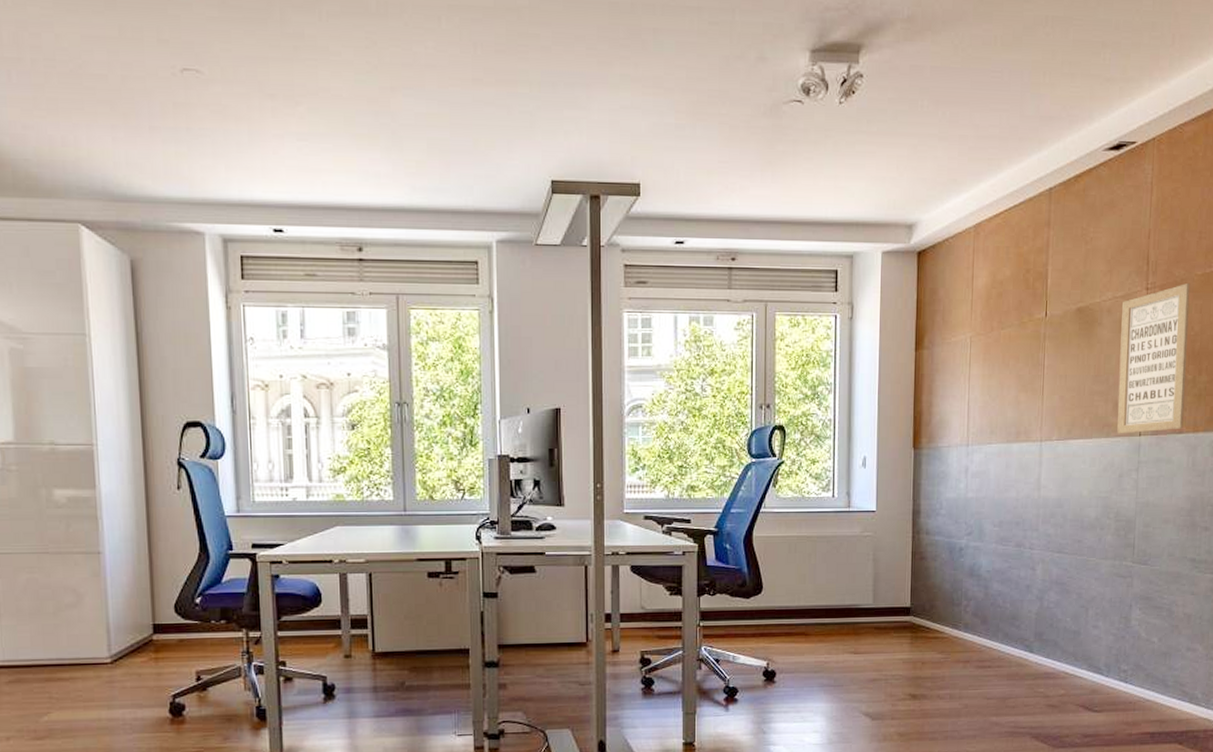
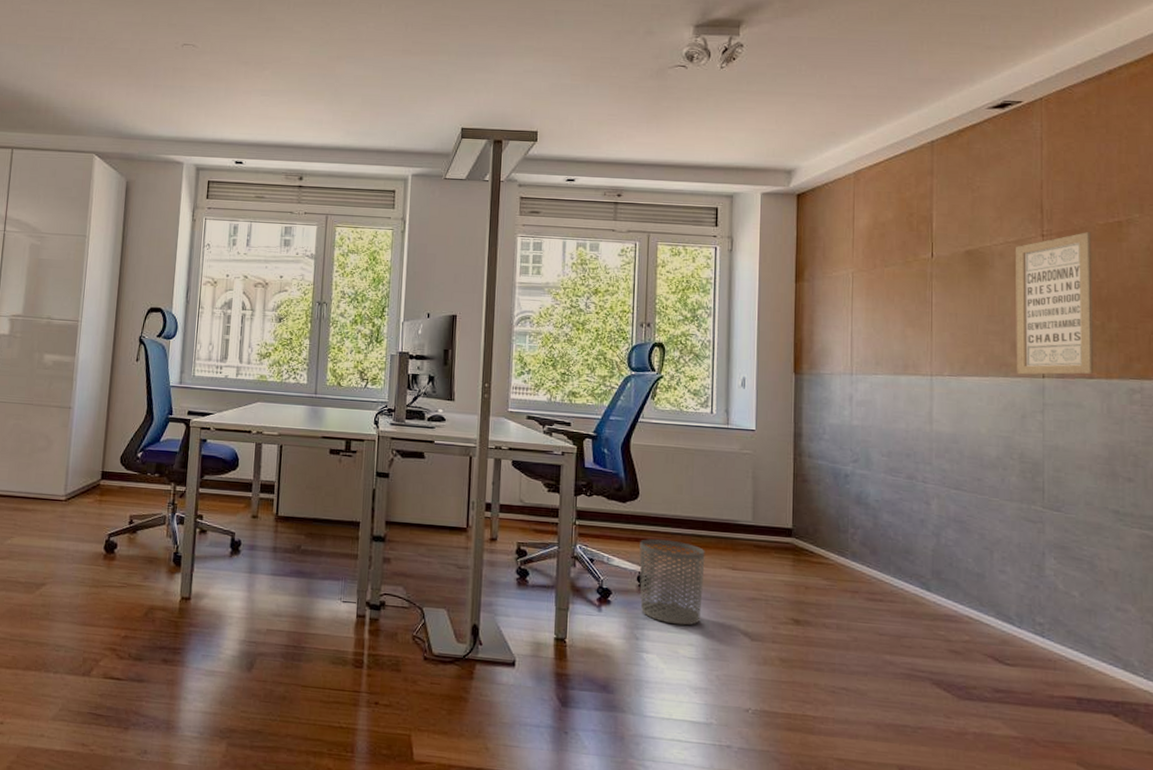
waste bin: none [764,631,828,715] -> present [639,539,705,626]

